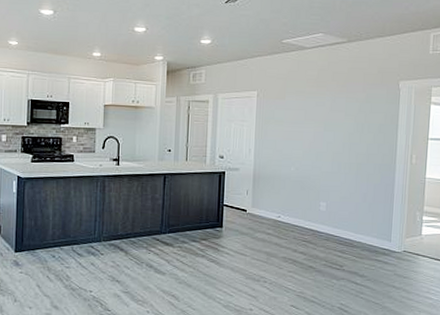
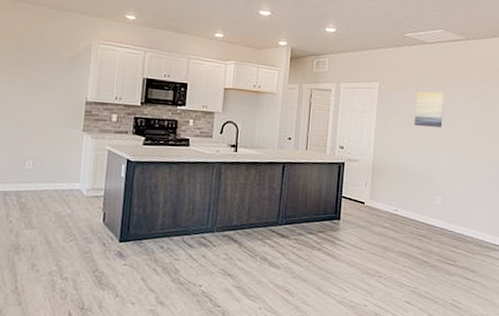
wall art: none [295,96,327,133] -> present [414,91,445,127]

